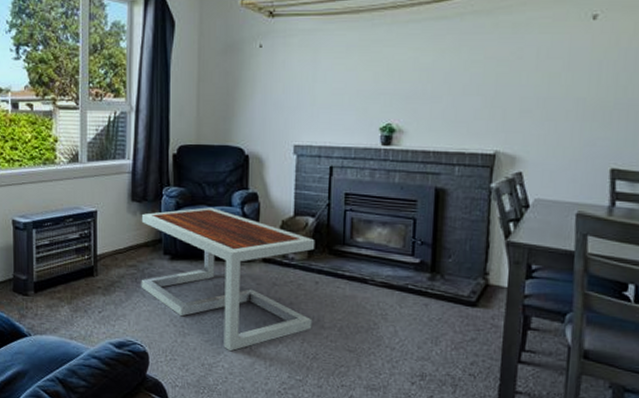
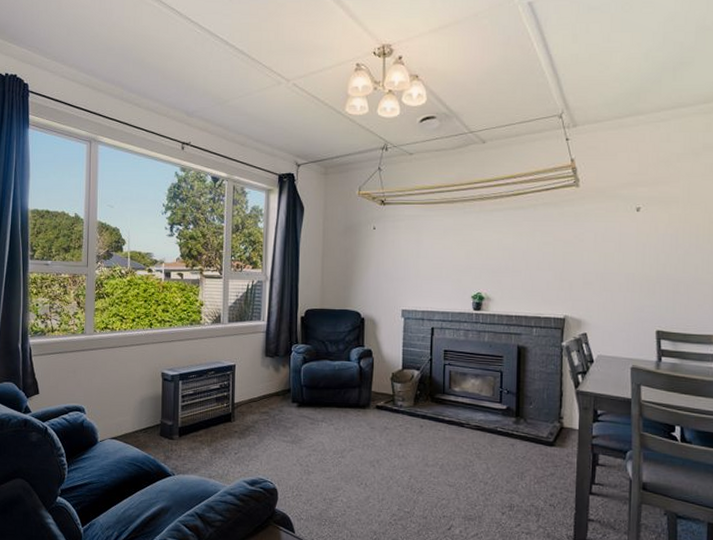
coffee table: present [141,207,315,352] -> none [272,362,420,488]

